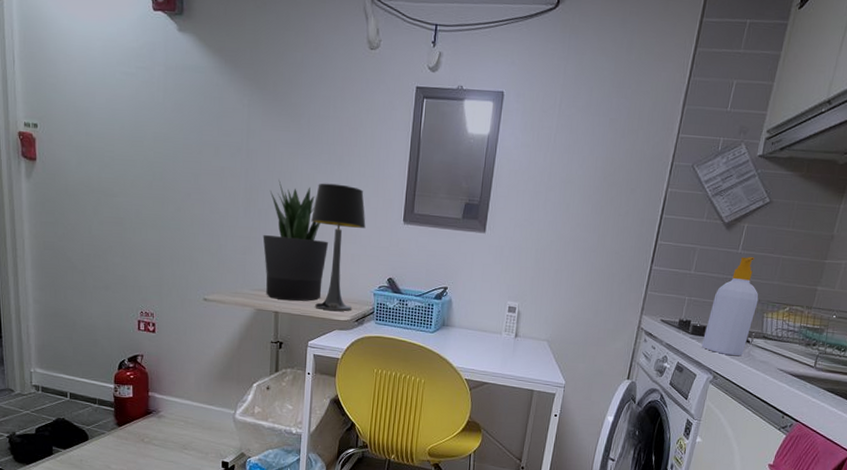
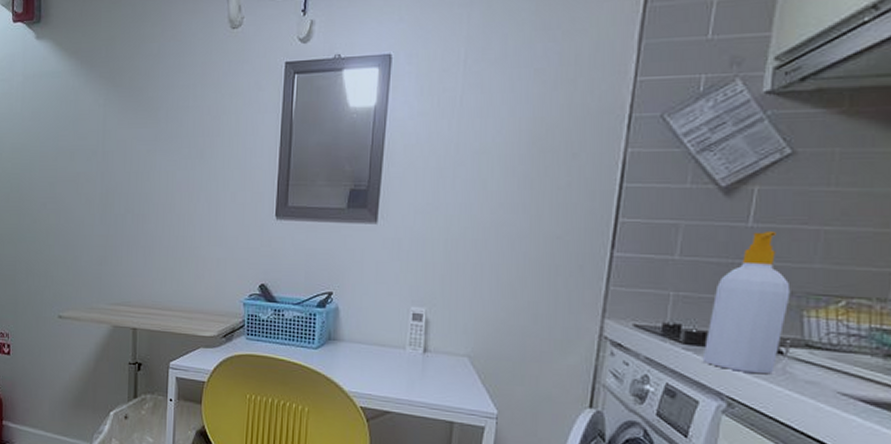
planter: present [263,179,328,301] -> none [119,180,190,315]
table lamp: present [311,183,366,311] -> none [171,180,232,325]

